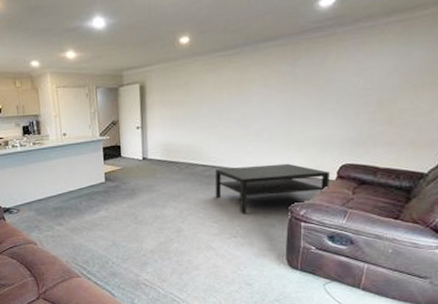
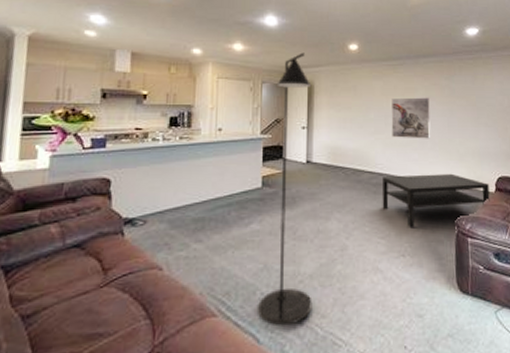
floor lamp: none [110,53,155,286] -> present [258,52,312,327]
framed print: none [225,86,268,132] -> present [391,97,431,139]

